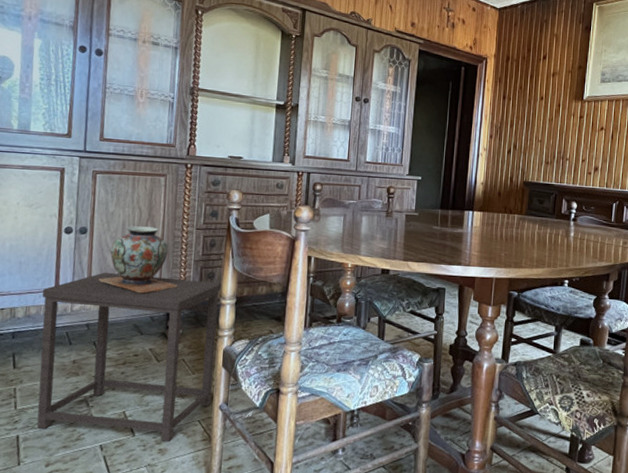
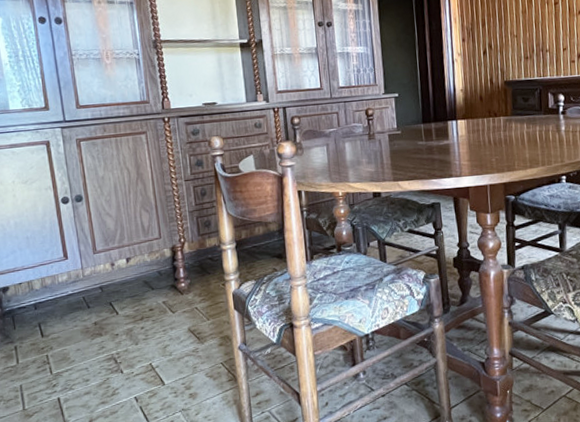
side table: present [36,272,222,442] -> none [53,230,231,389]
decorative vase: present [98,226,178,294] -> none [102,185,178,251]

